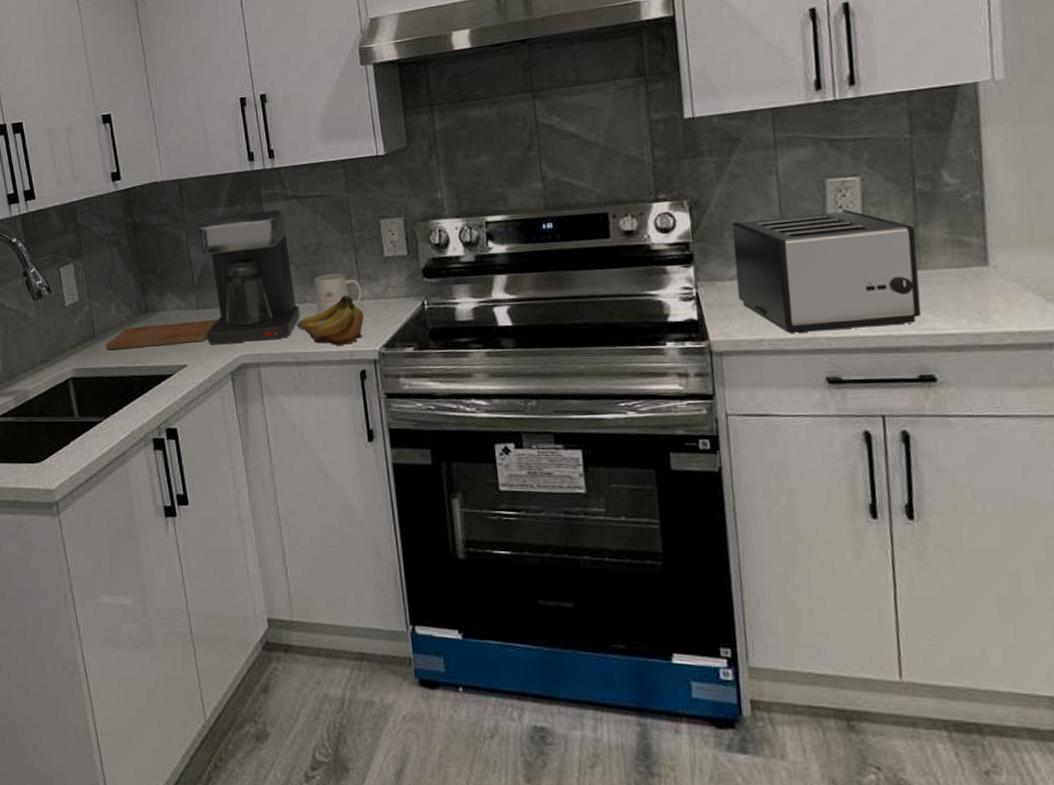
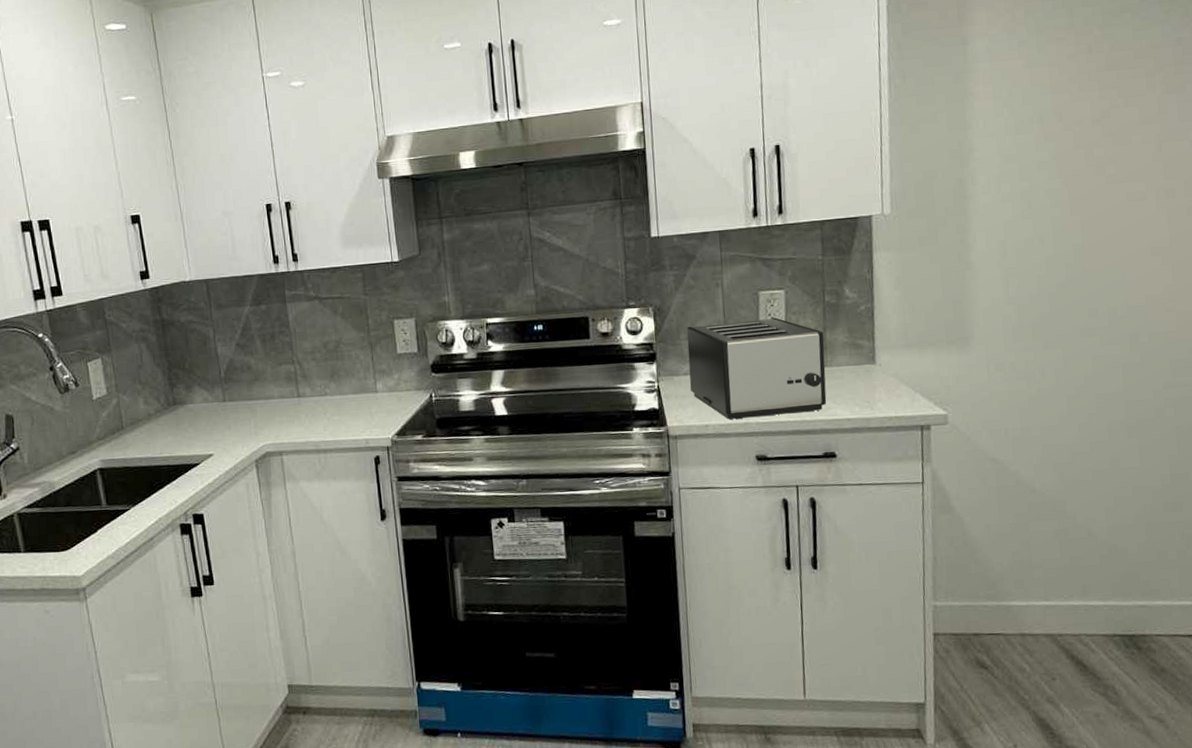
cutting board: present [106,319,218,351] -> none [133,411,244,442]
coffee maker: present [199,210,300,345] -> none [226,310,320,435]
fruit: present [296,295,364,345] -> none [316,388,378,434]
mug: present [313,273,363,314] -> none [333,369,378,406]

